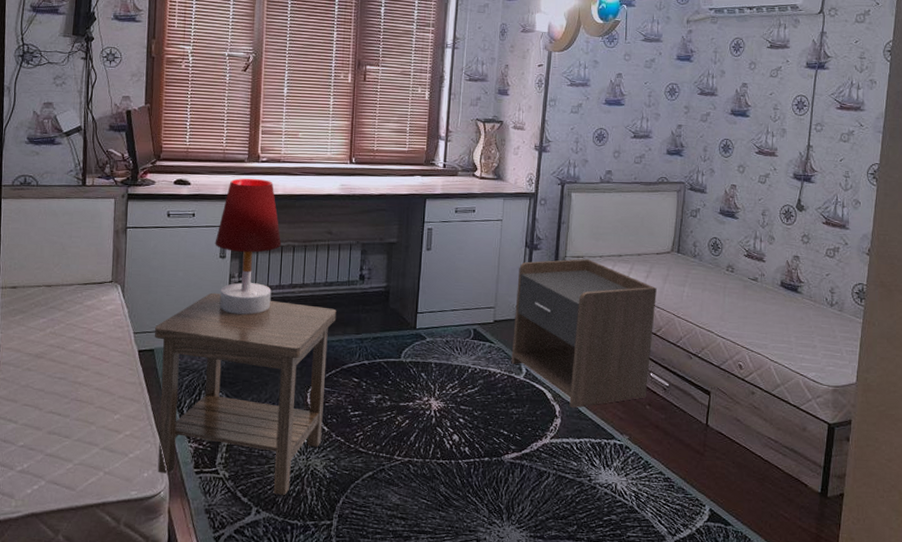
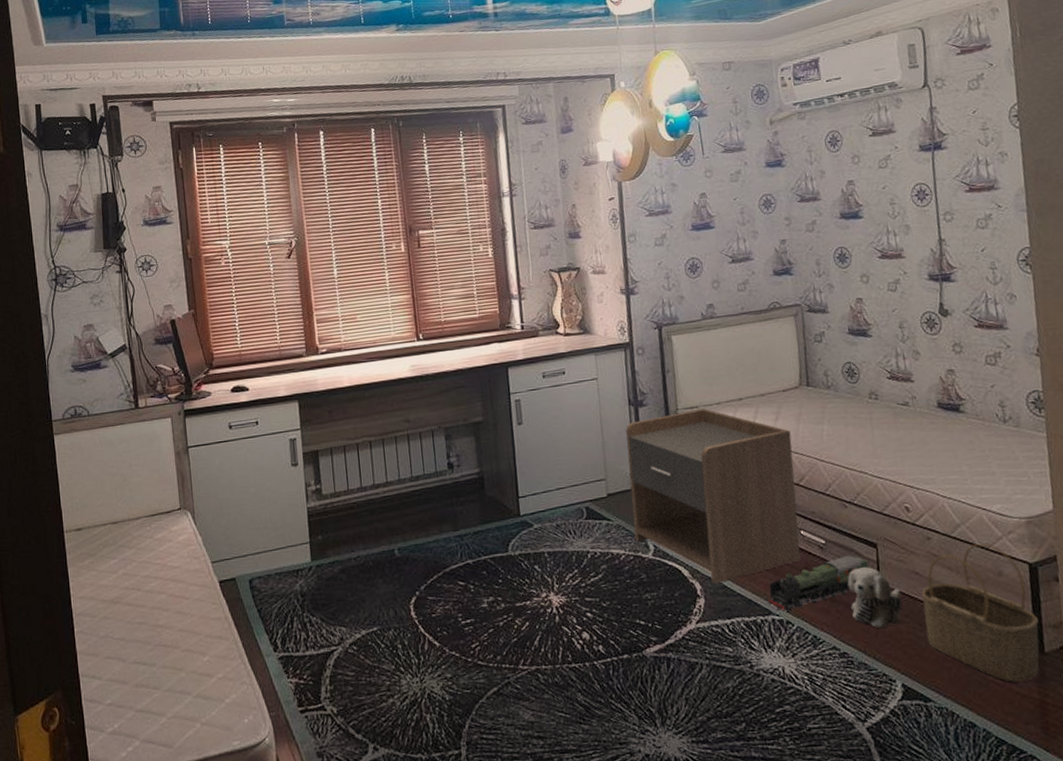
side table: present [154,292,337,495] -> none [232,505,435,727]
table lamp: present [215,178,282,315] -> none [284,372,357,527]
toy train: none [613,399,704,438] -> present [768,555,874,611]
plush toy: none [680,410,724,462] -> present [847,567,902,629]
wicker basket: none [737,402,827,518] -> present [921,543,1040,682]

